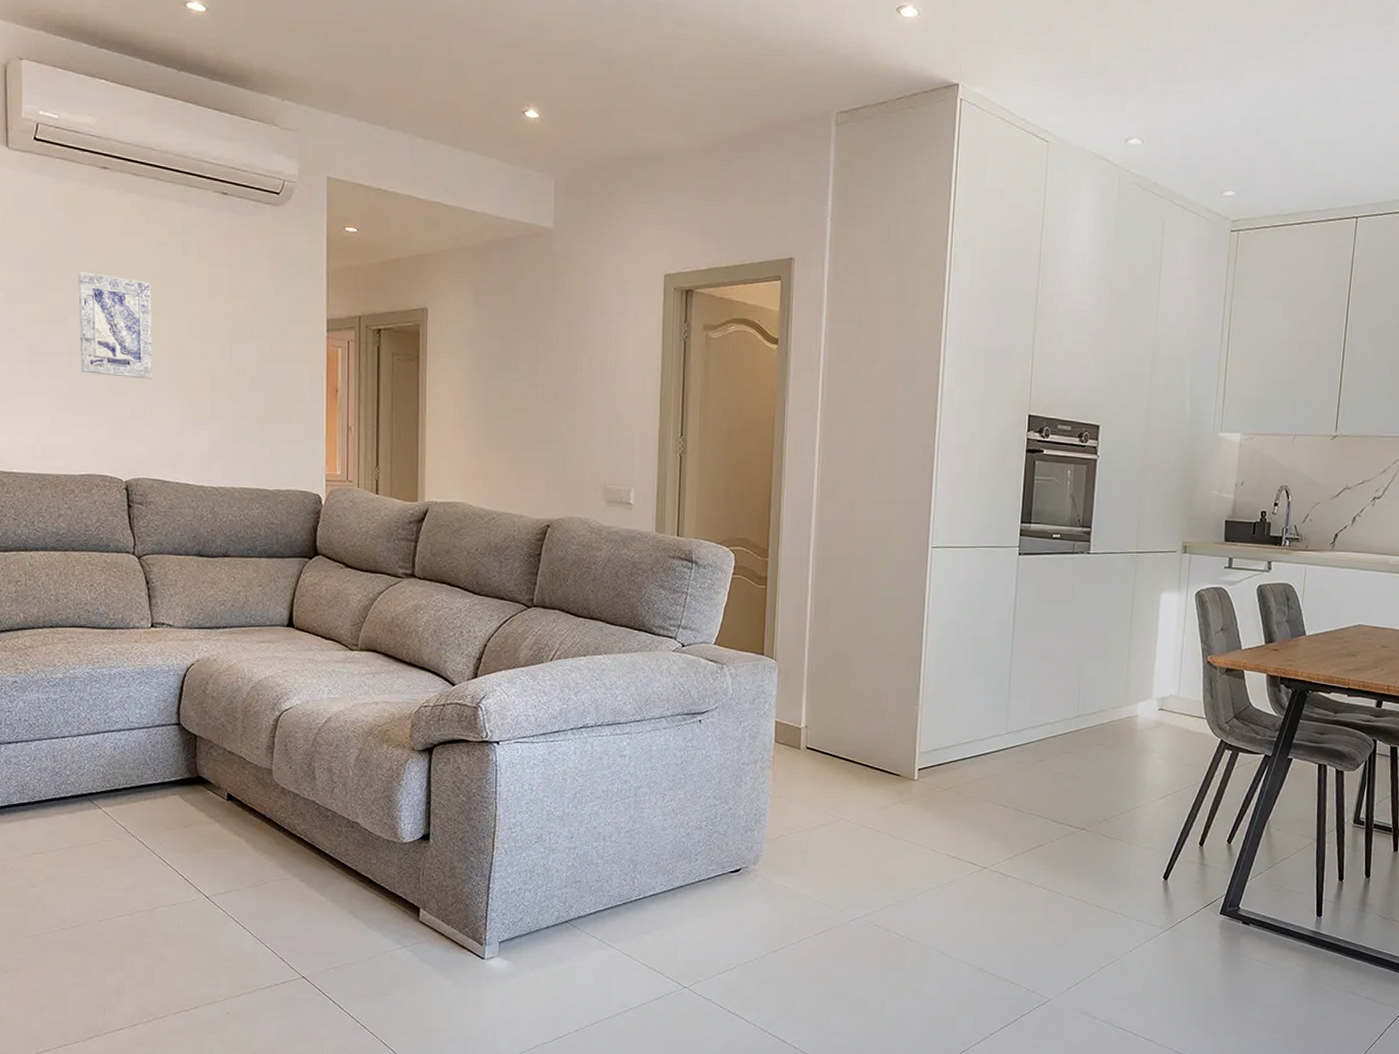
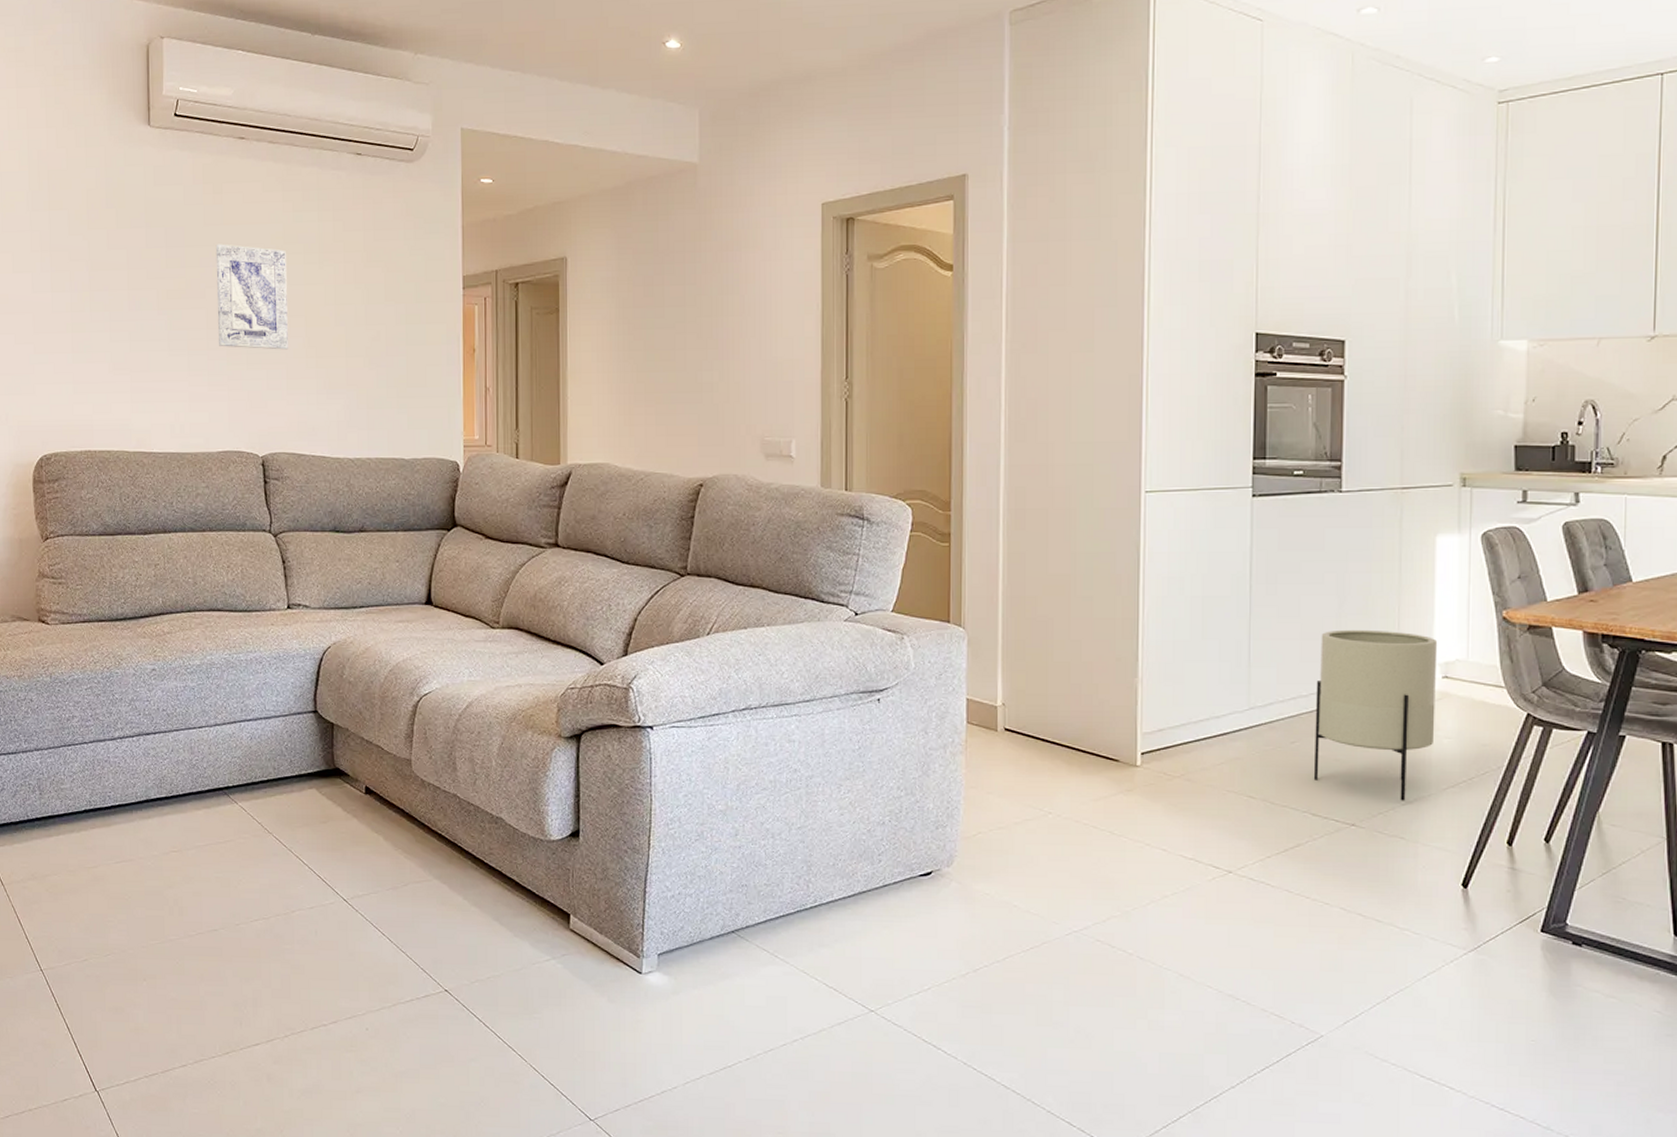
planter: none [1054,668,1157,810] -> present [1313,629,1438,801]

